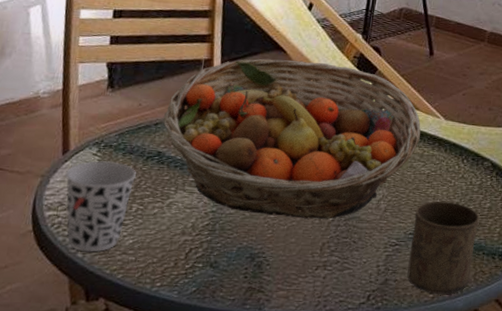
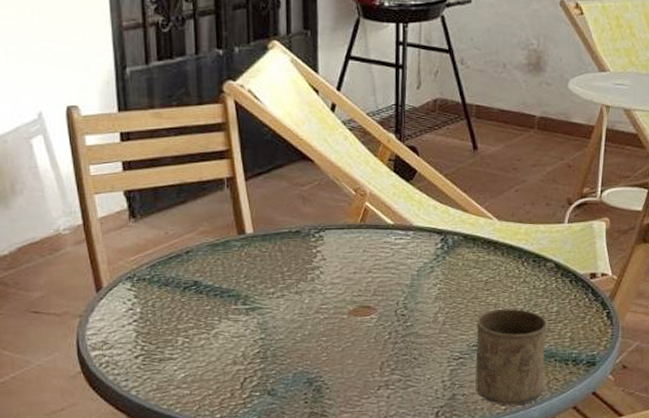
cup: present [64,161,136,252] -> none [102,295,175,389]
fruit basket: present [163,58,421,219] -> none [193,169,473,338]

